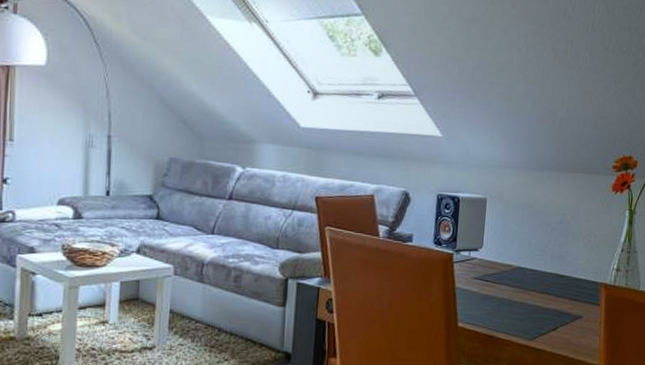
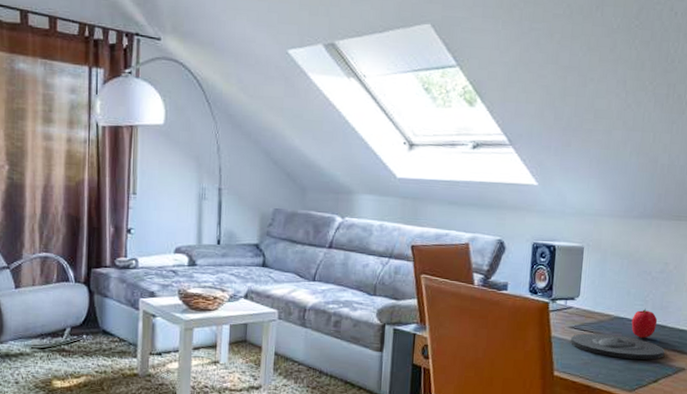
plate: none [474,284,563,309] -> present [571,333,665,360]
fruit: none [532,258,557,288] -> present [631,308,658,338]

